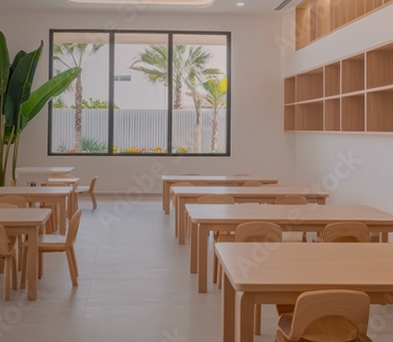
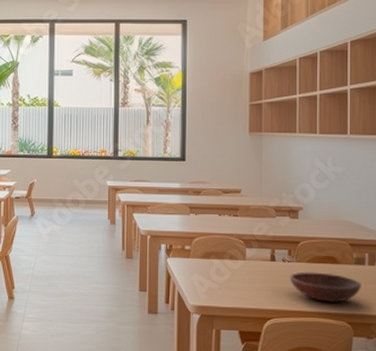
wooden bowl: none [318,250,376,275] -> present [289,272,361,302]

